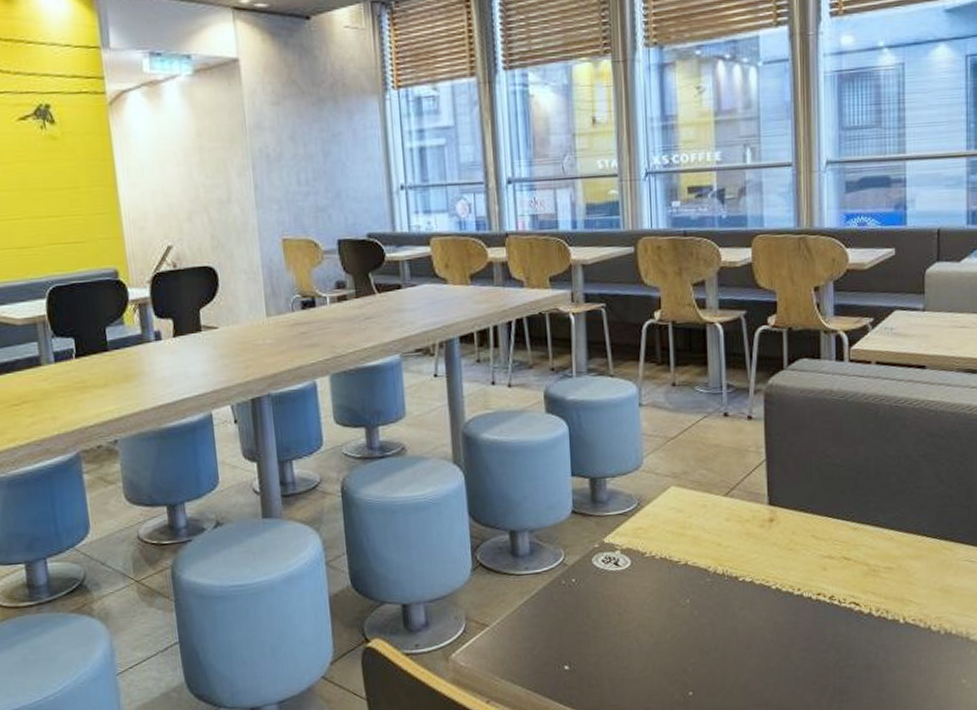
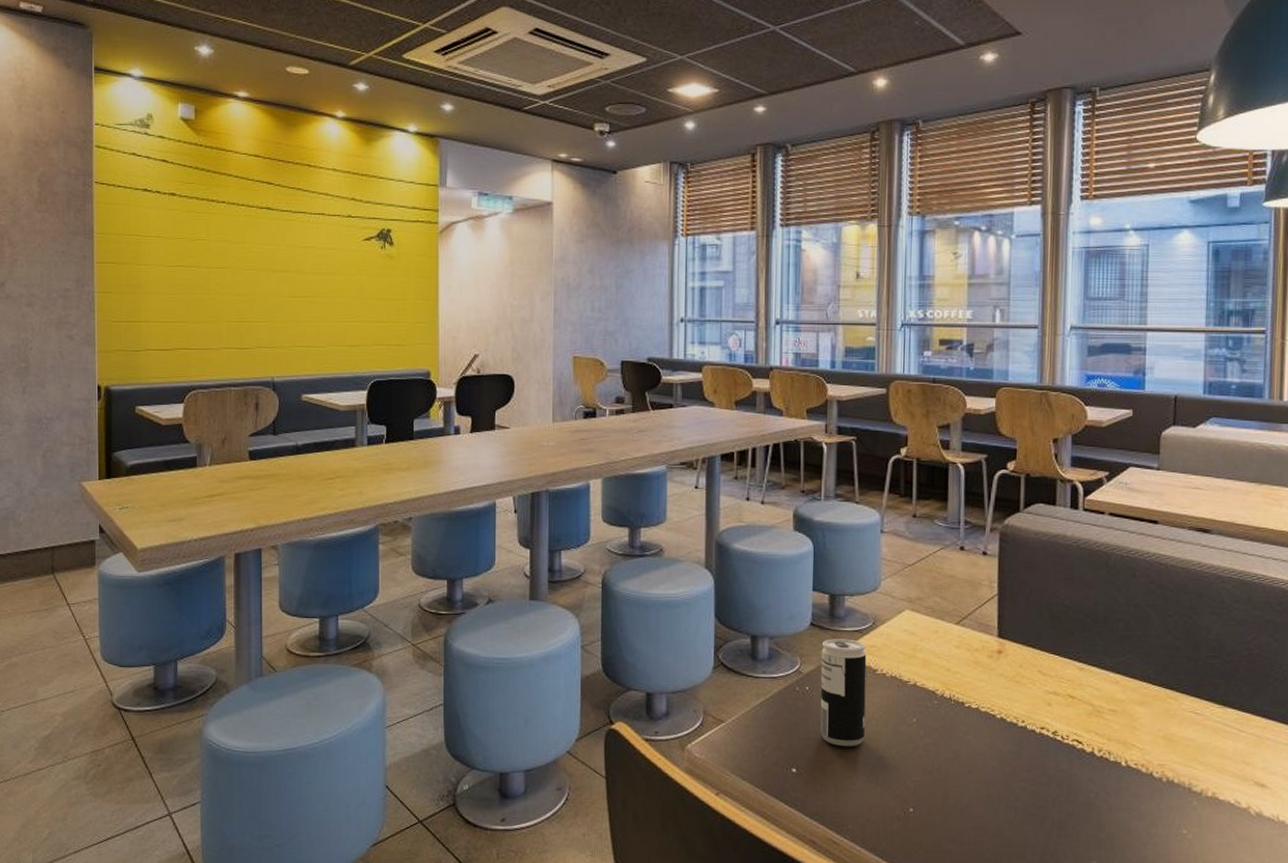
beverage can: none [585,523,638,637] -> present [820,638,867,746]

